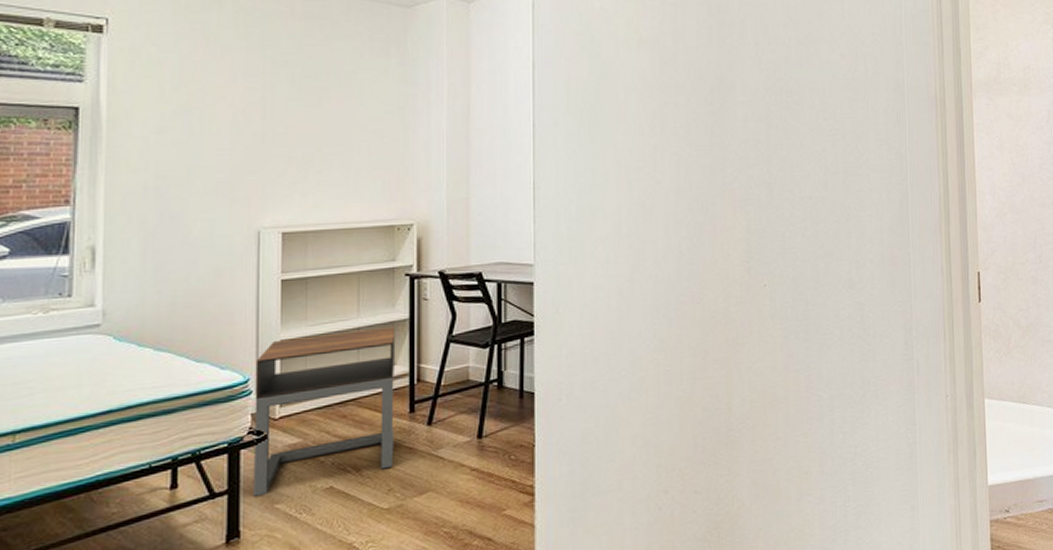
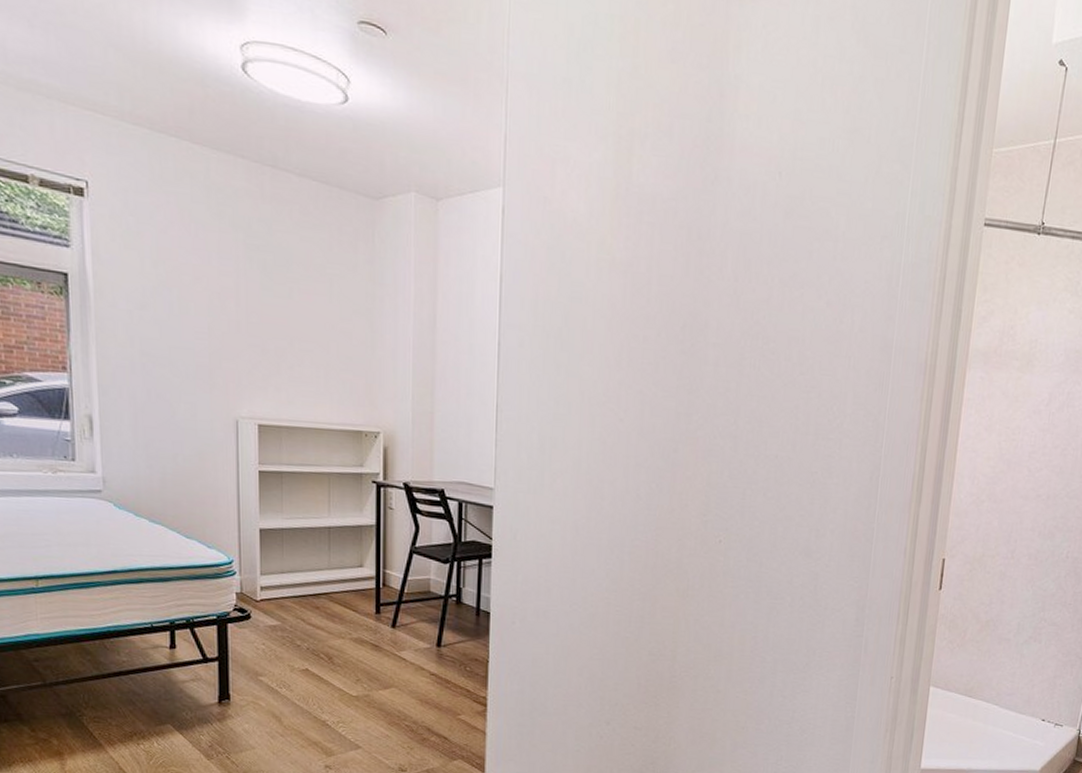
nightstand: present [254,327,396,497] -> none [238,528,363,667]

